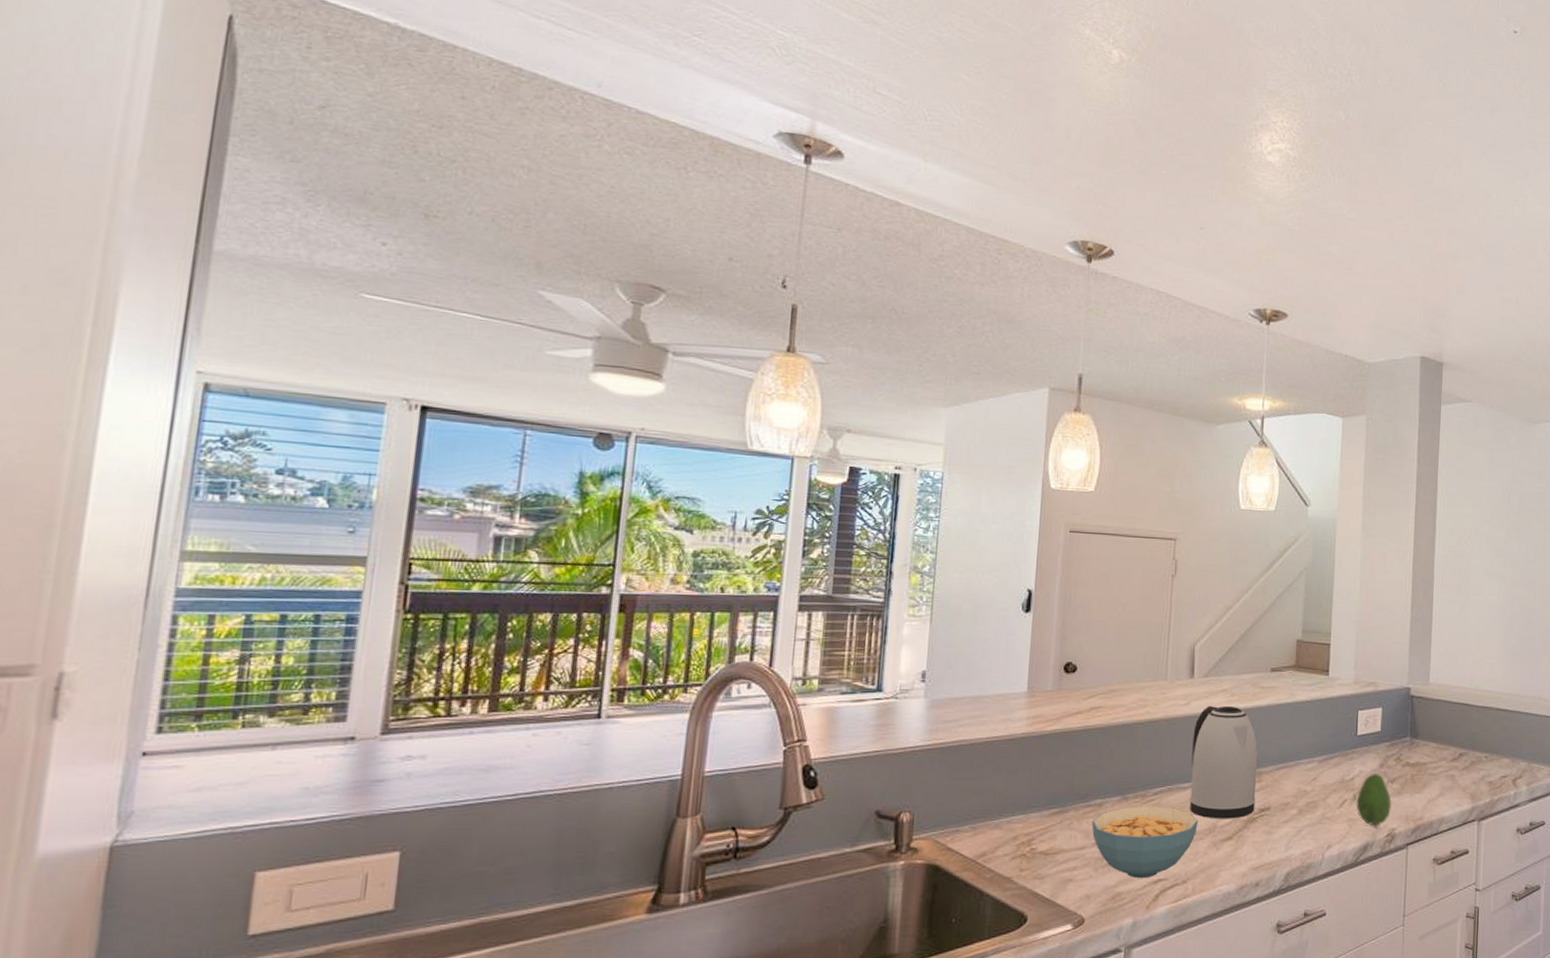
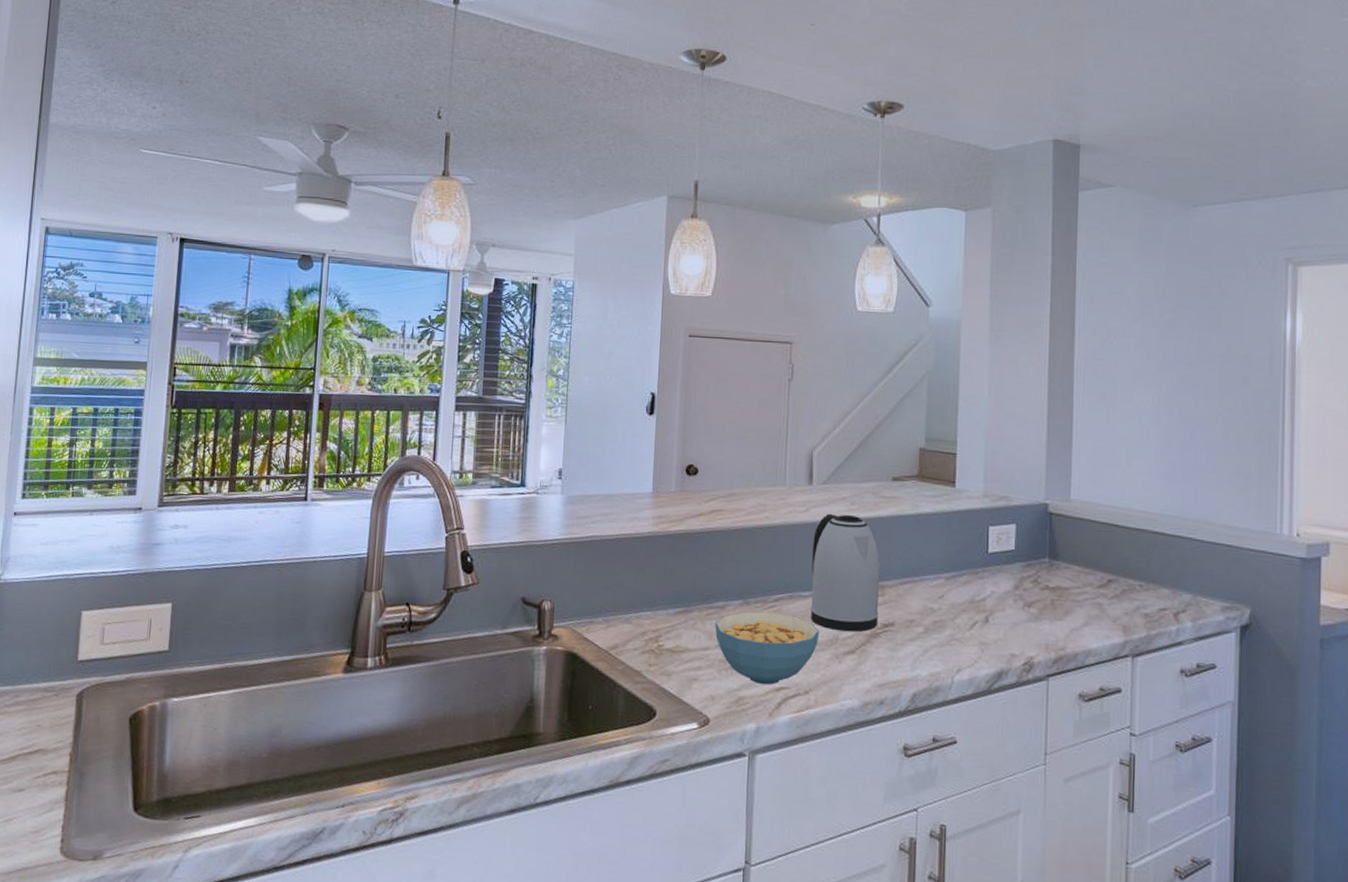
fruit: present [1356,773,1391,826] -> none [988,594,1029,653]

